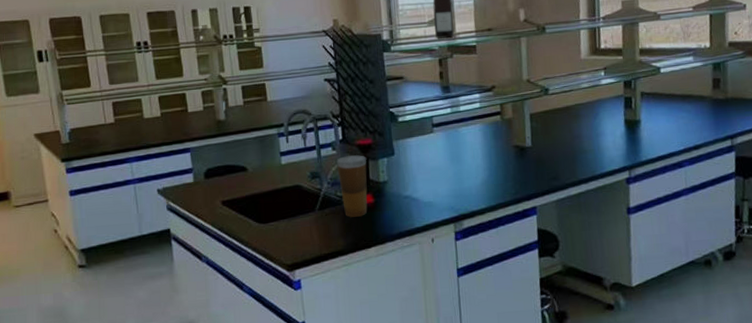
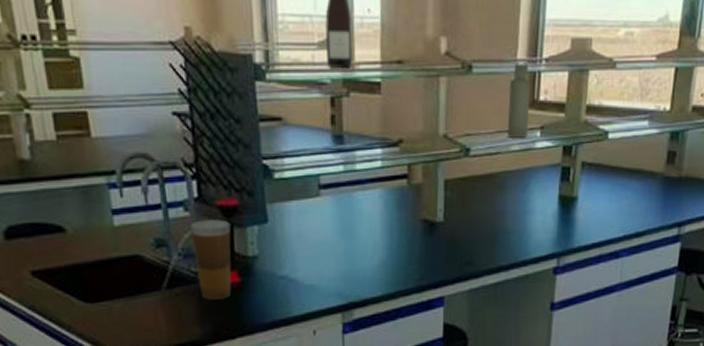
bottle: none [575,20,594,78] -> present [507,60,531,138]

